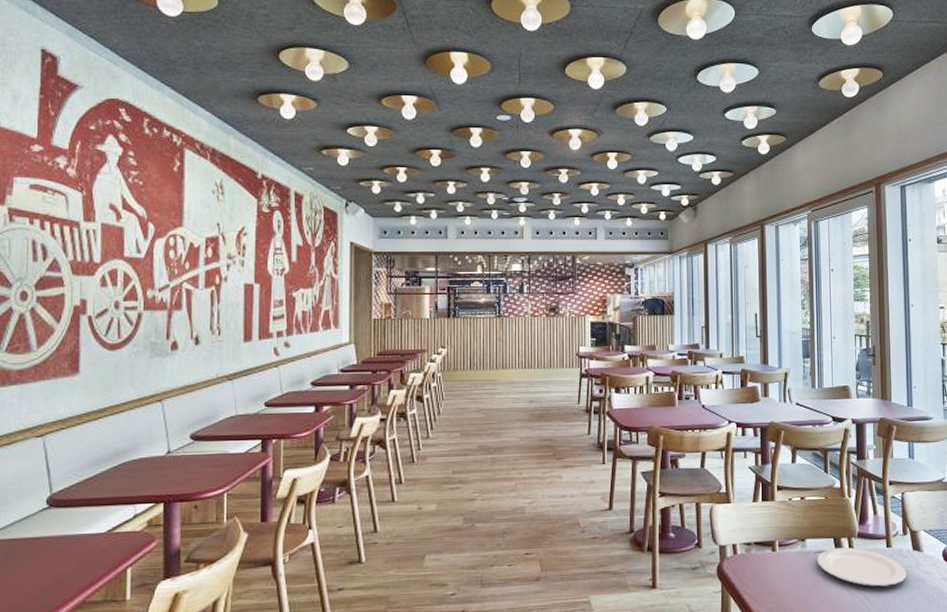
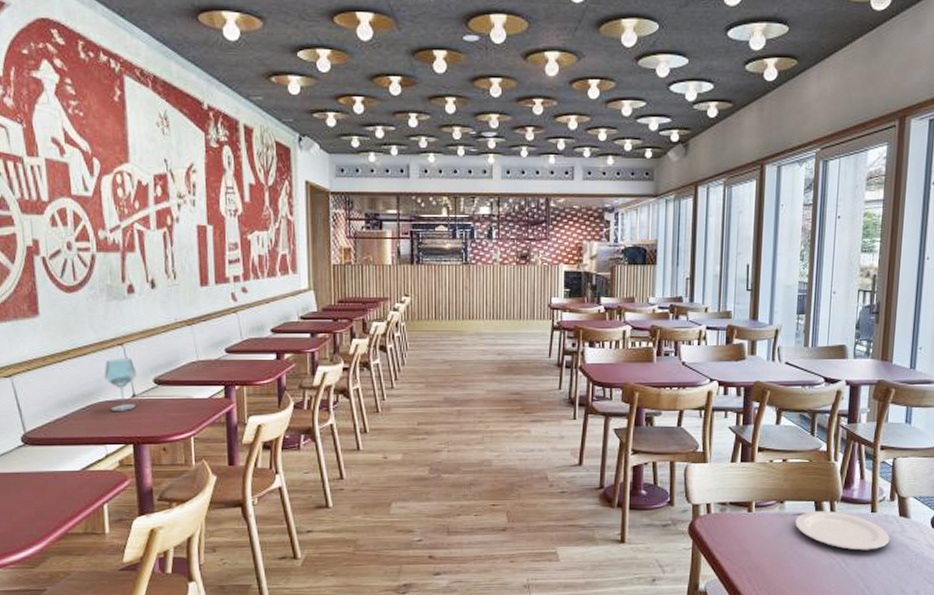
wine glass: none [140,414,174,470] -> present [104,358,137,412]

